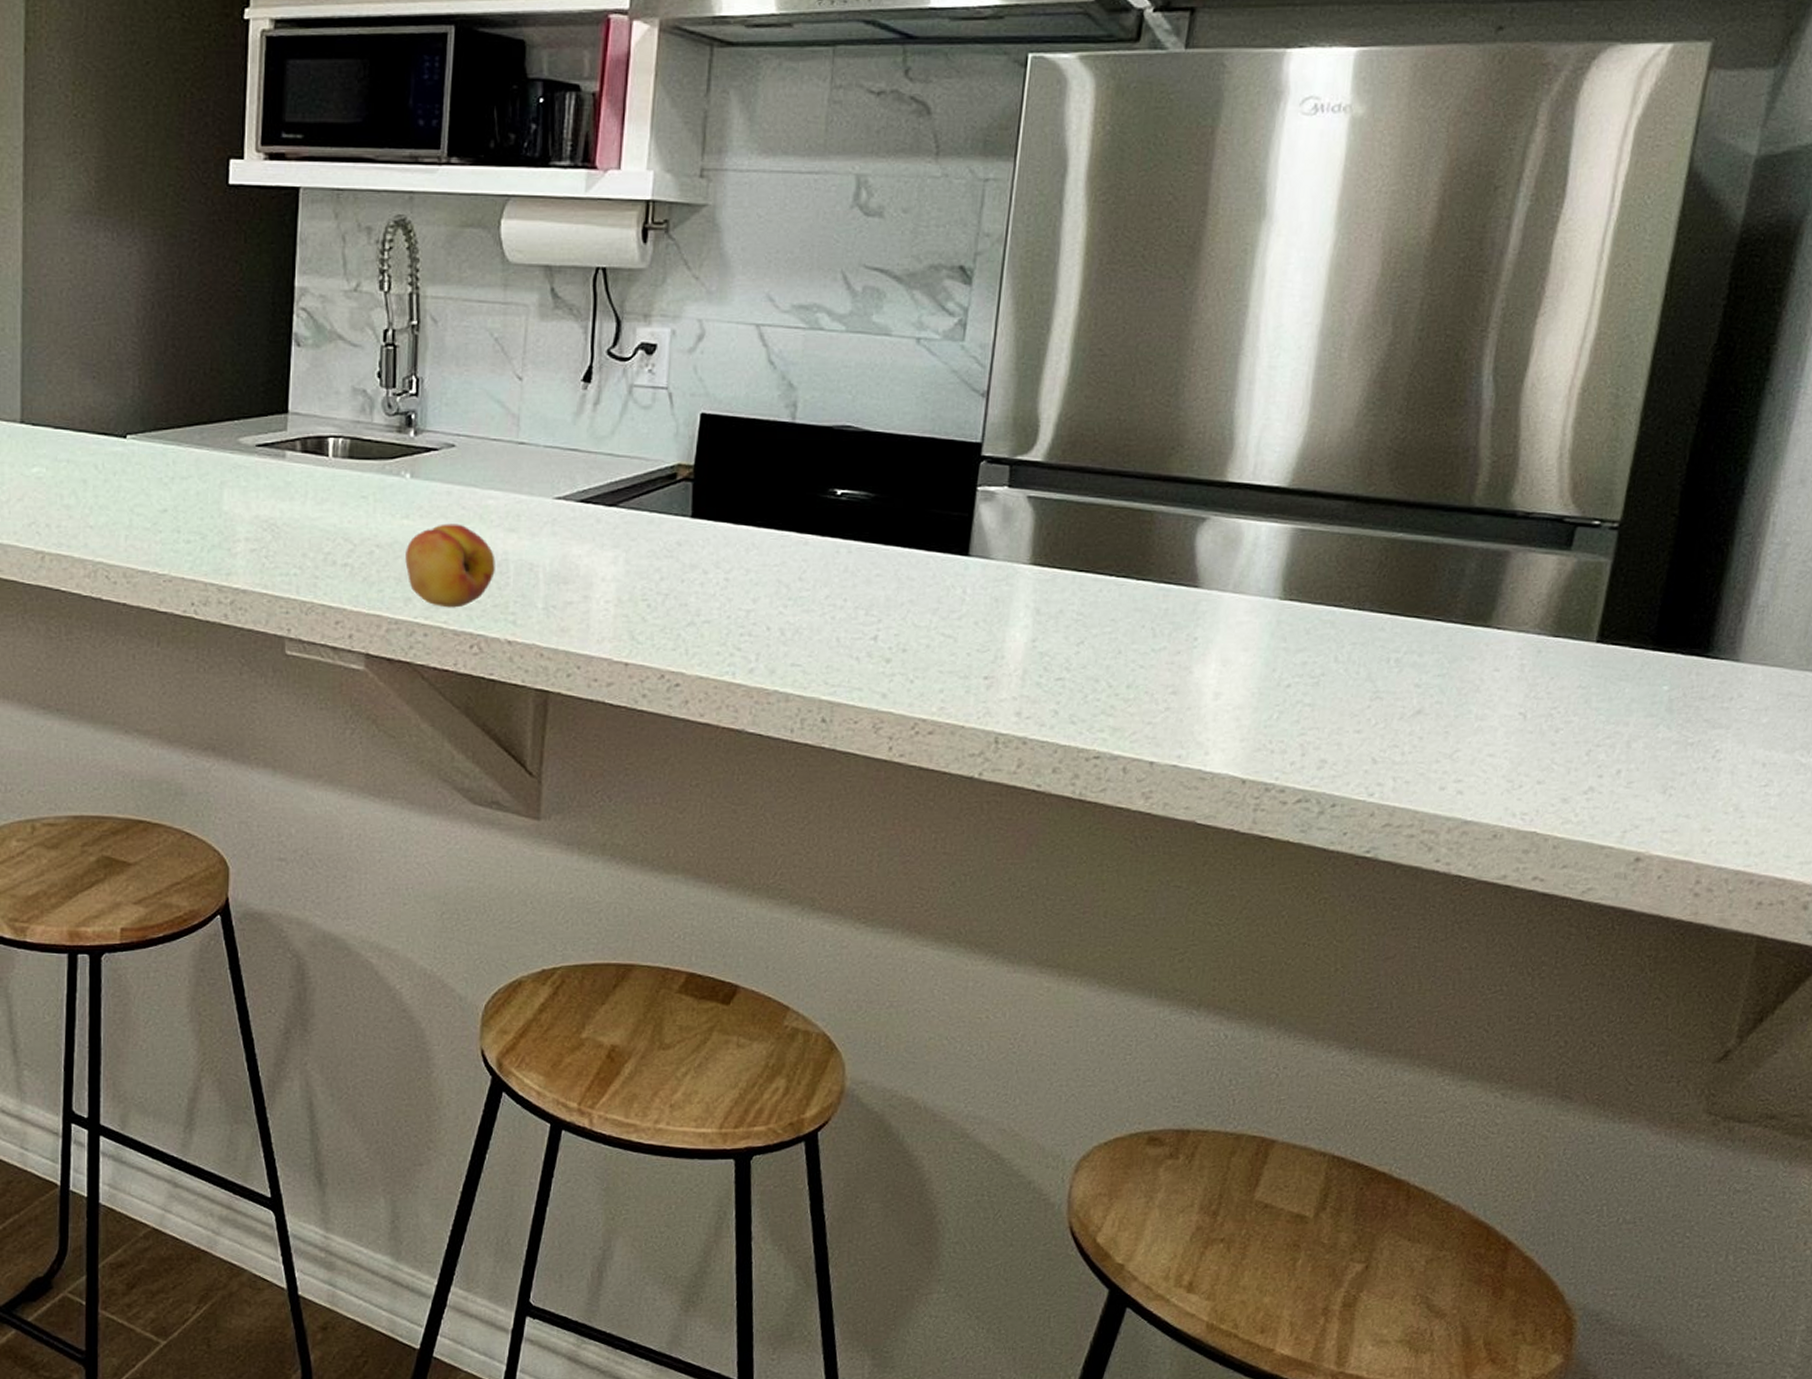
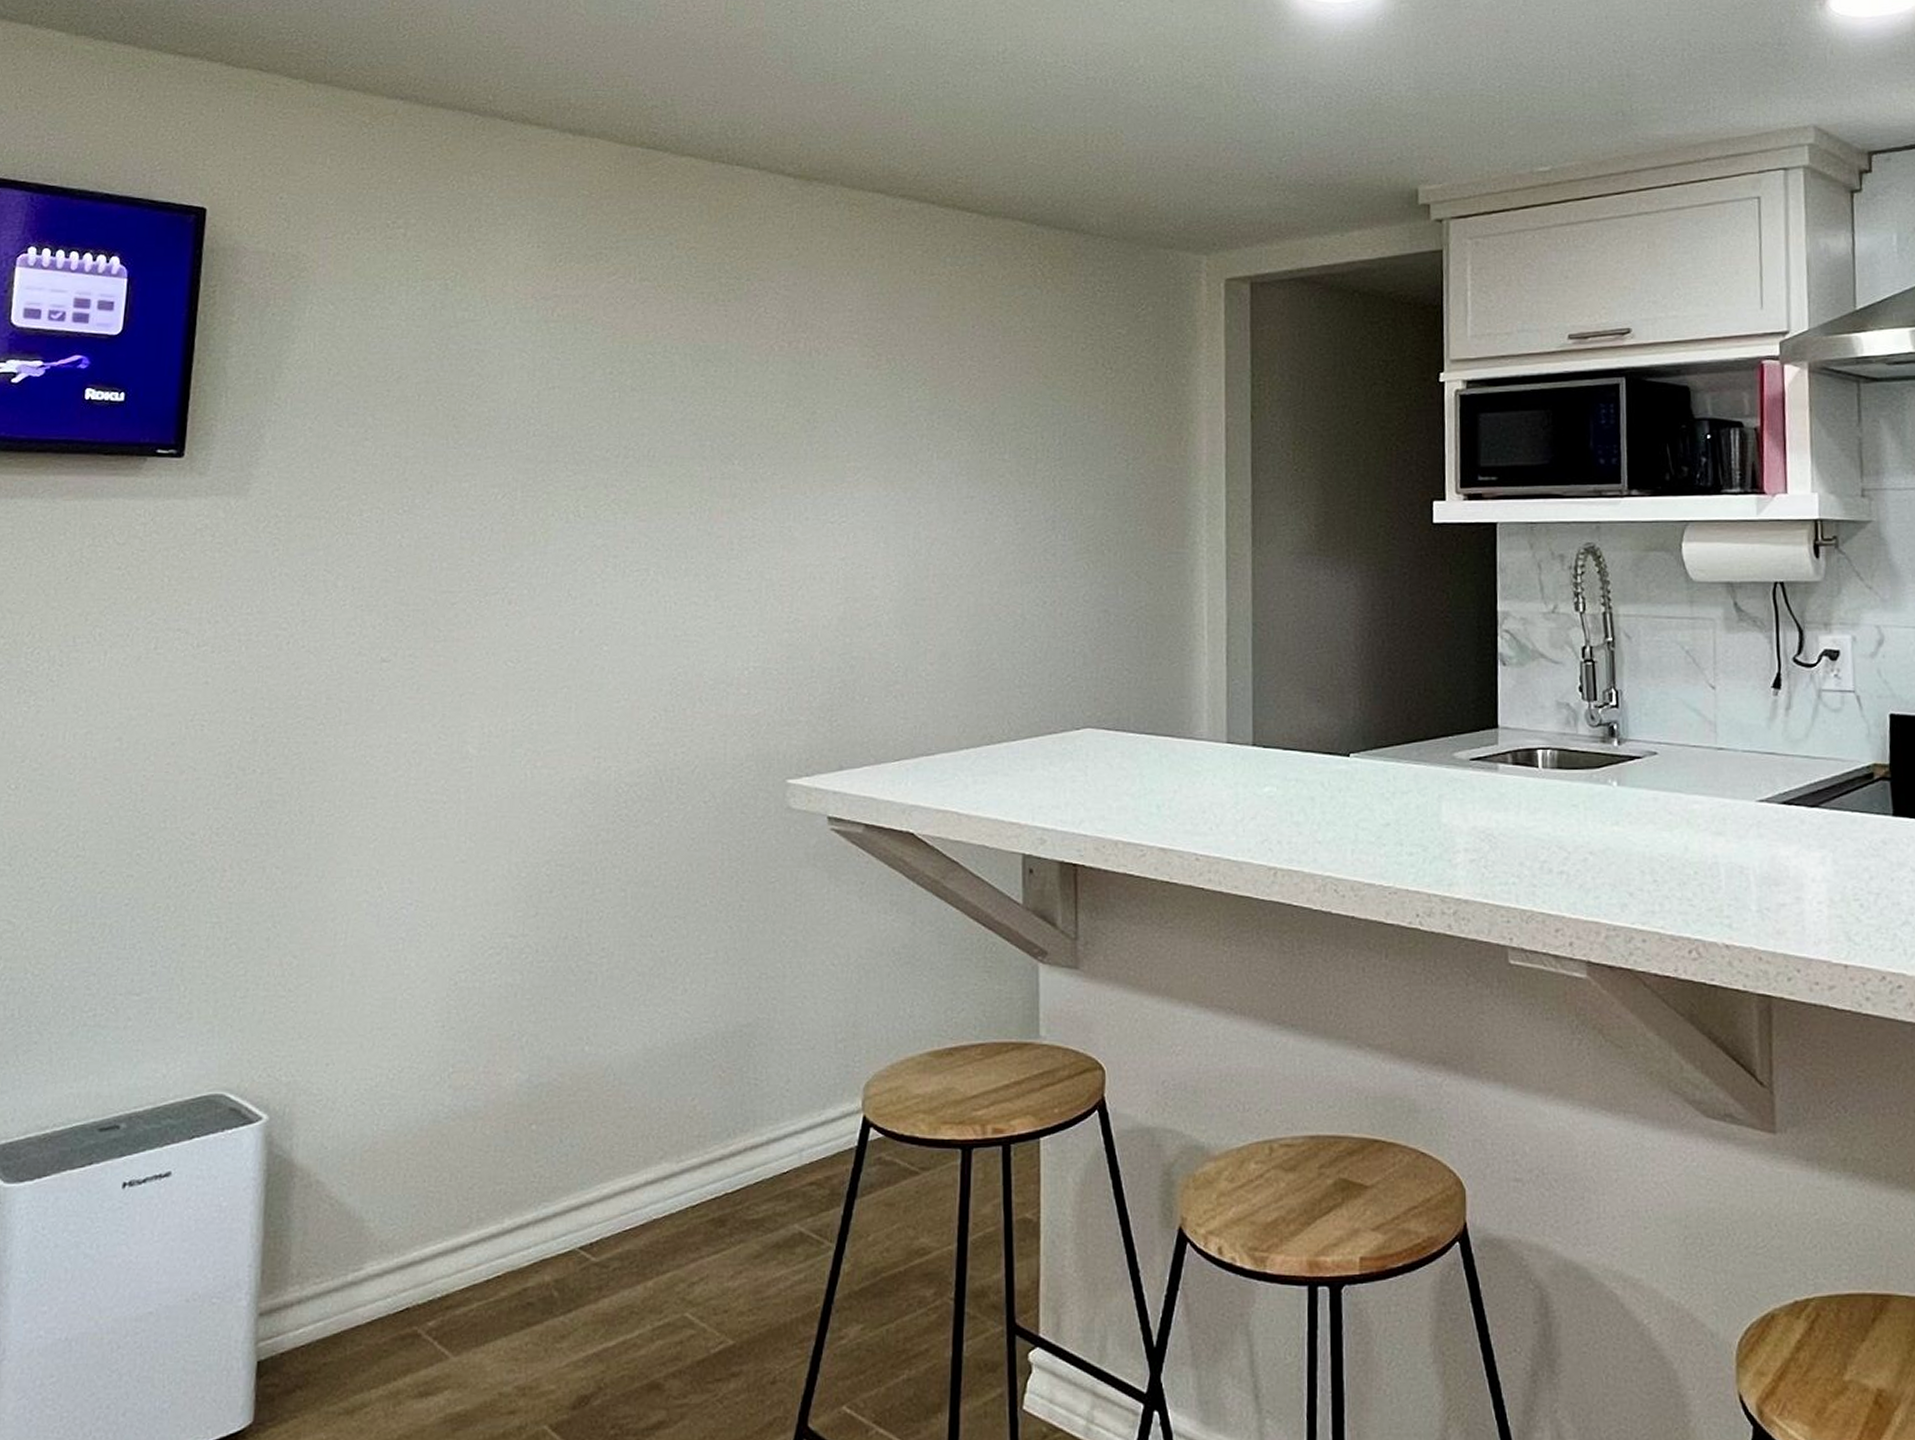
fruit: present [405,523,495,608] -> none [1618,829,1707,913]

